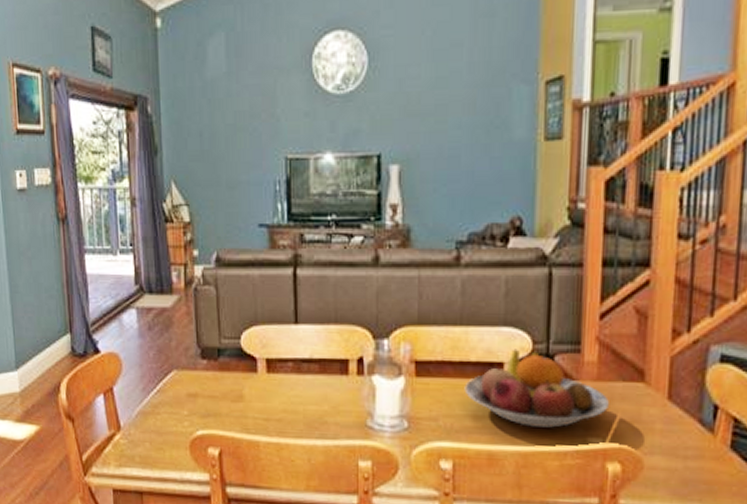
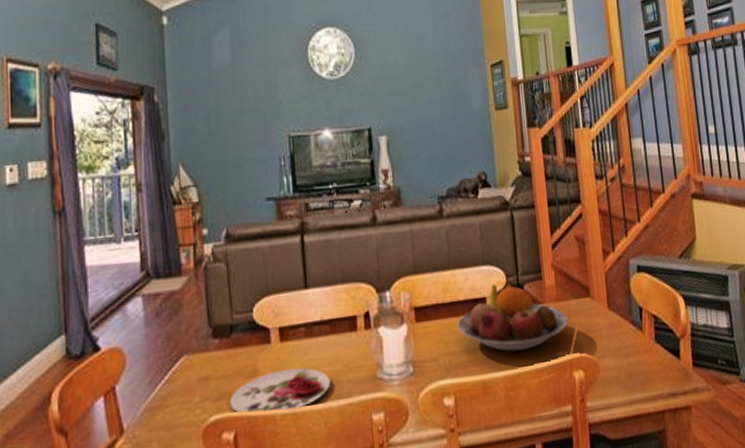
plate: none [215,400,317,441] -> present [229,367,331,415]

